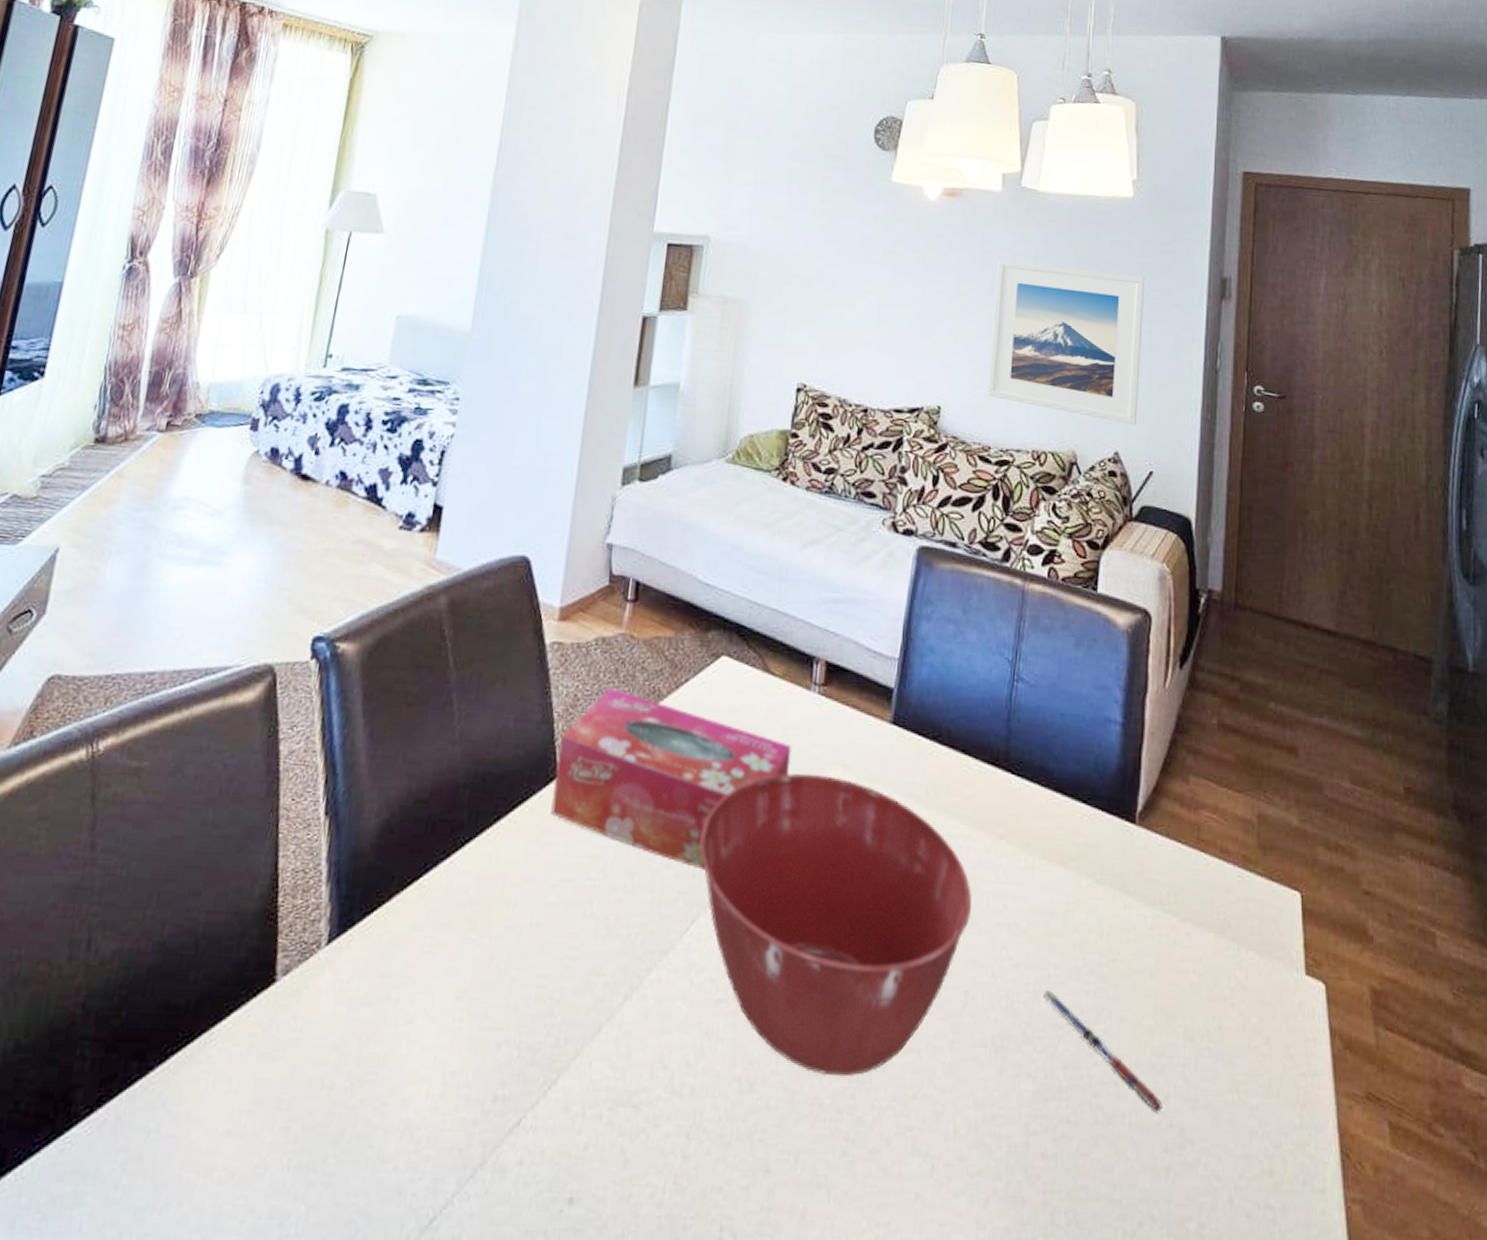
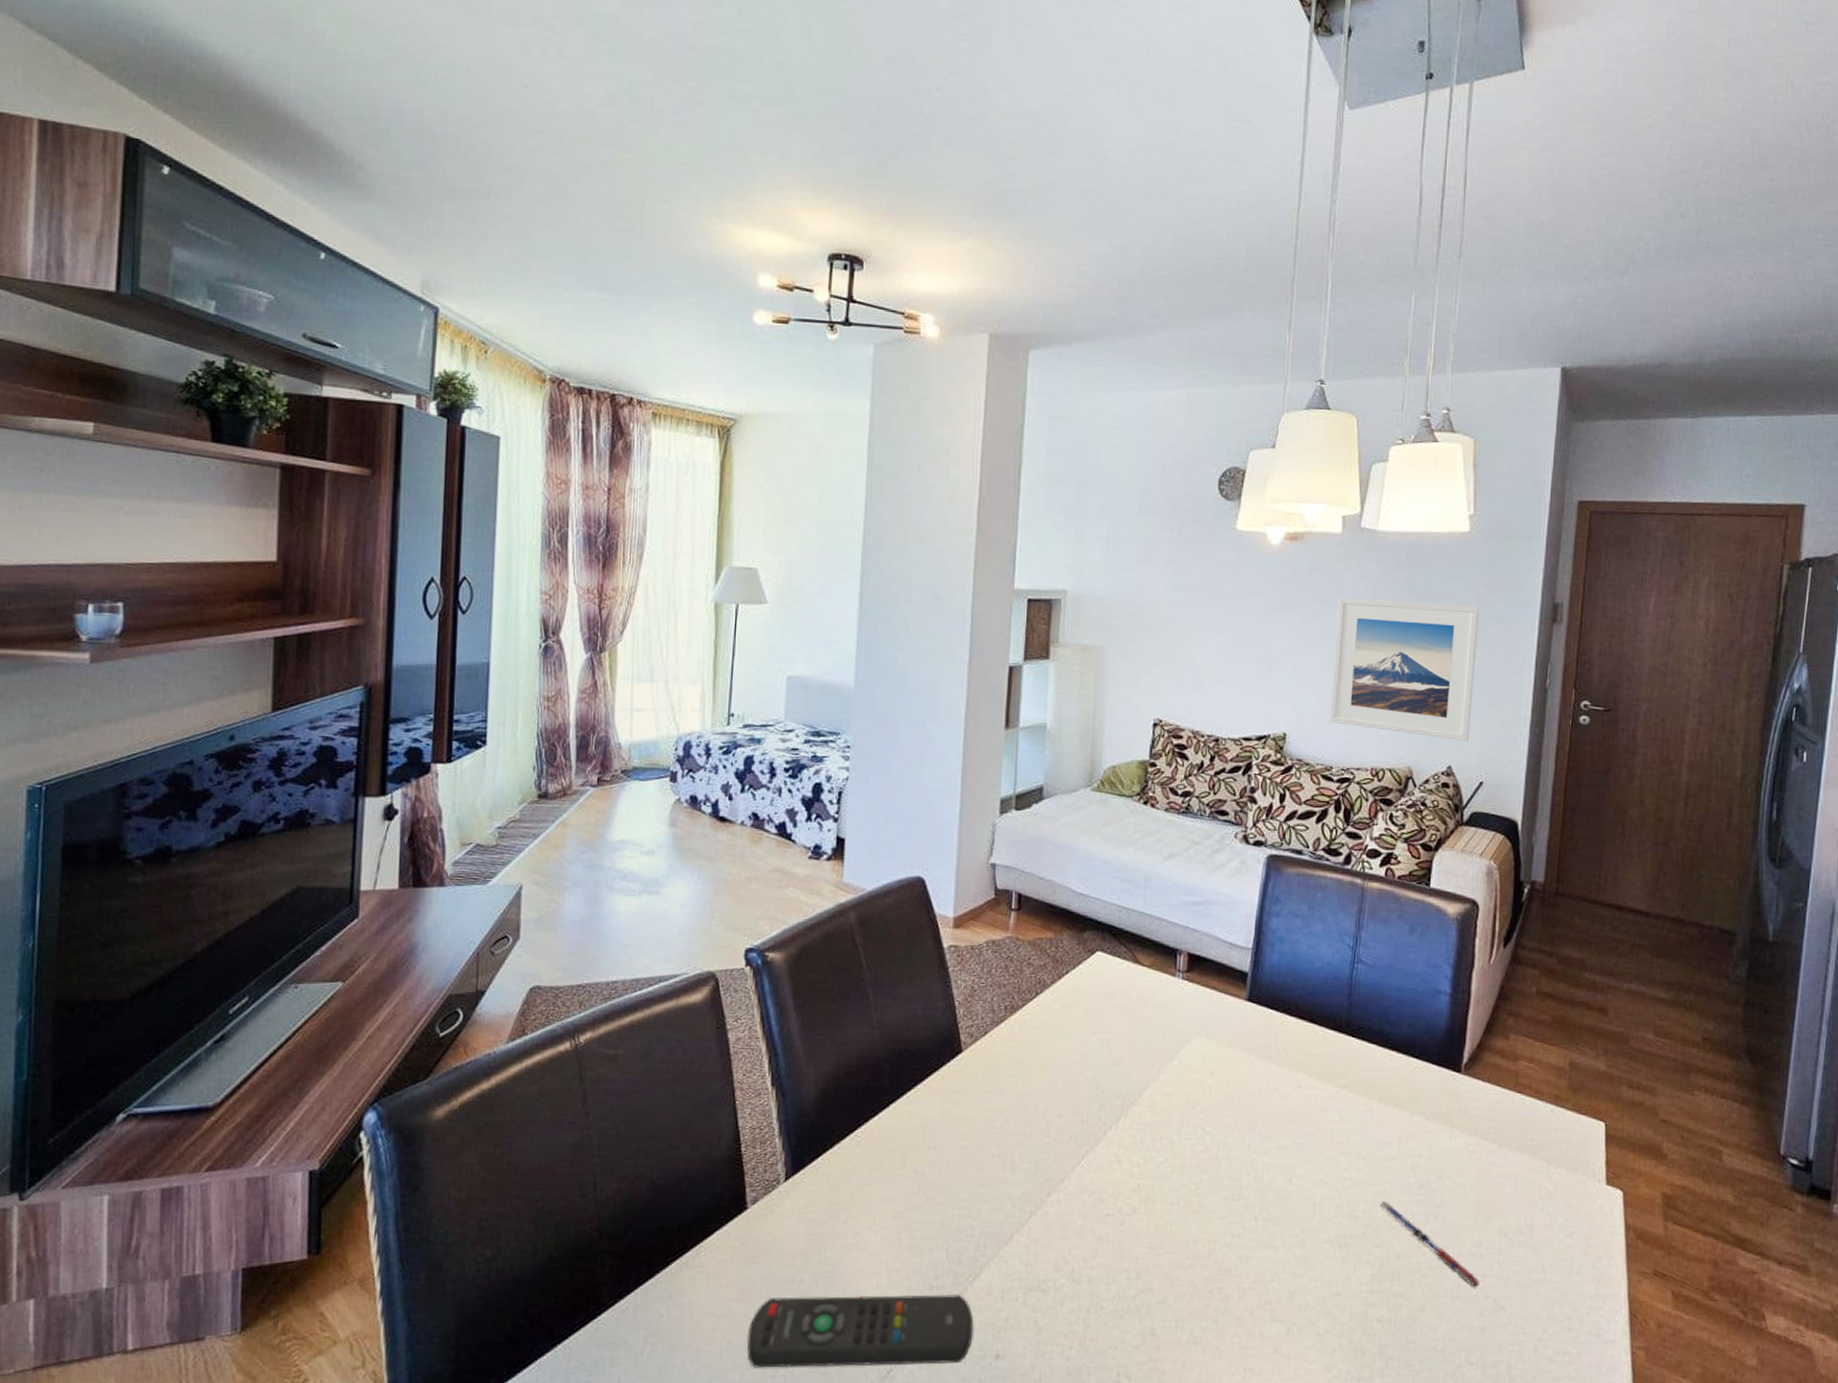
remote control: none [252,1108,545,1213] -> present [746,1294,974,1368]
tissue box: present [551,688,792,870] -> none [959,980,1161,1119]
mixing bowl: present [700,773,972,1077] -> none [1086,1042,1319,1267]

